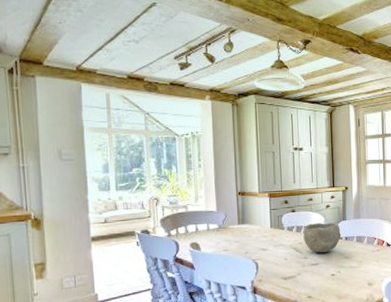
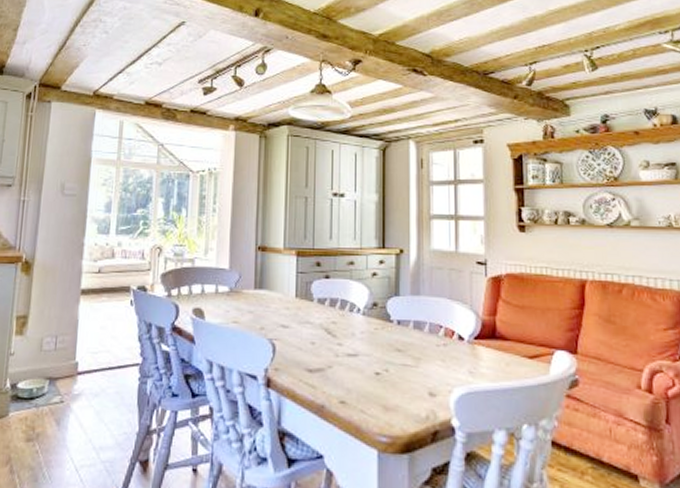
bowl: present [303,222,340,253] -> none [339,296,390,339]

